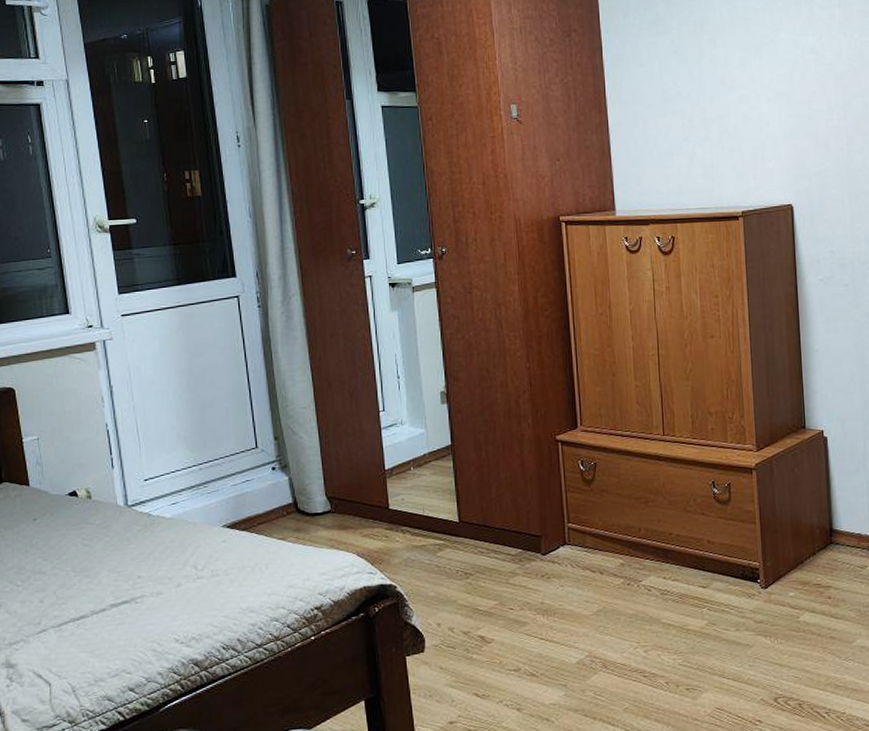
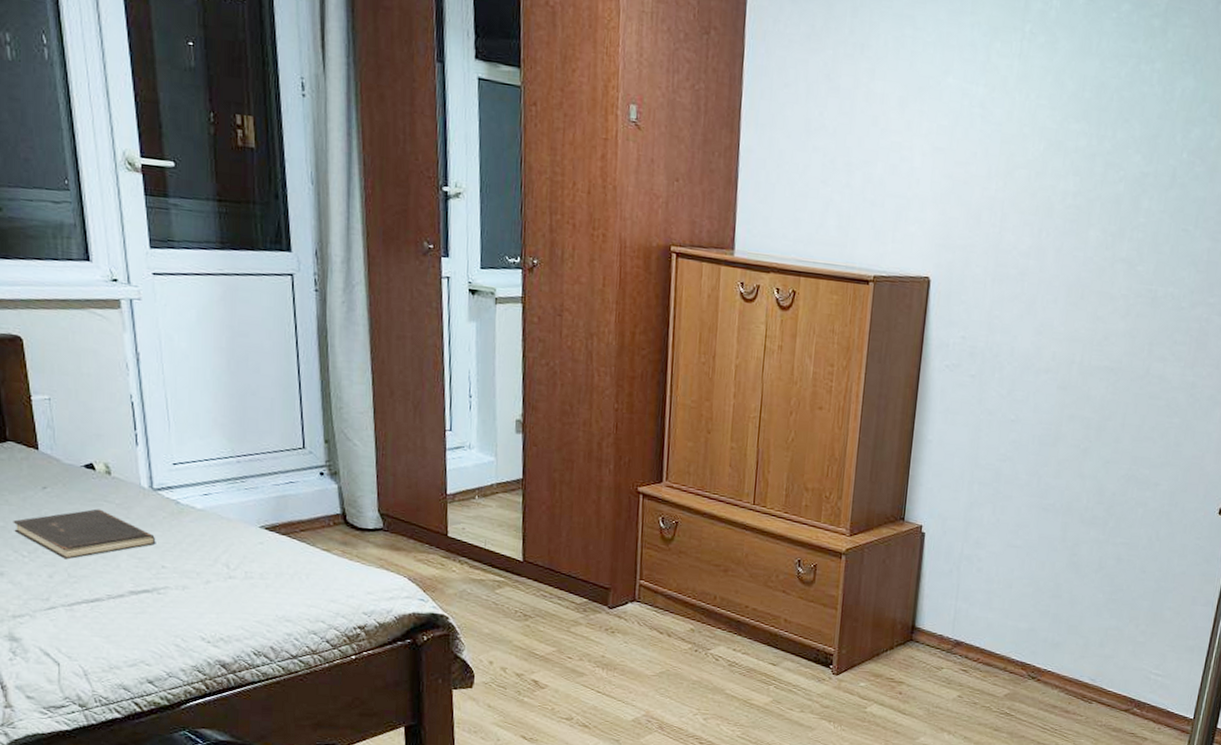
hardcover book: none [8,531,131,583] -> present [13,508,155,560]

